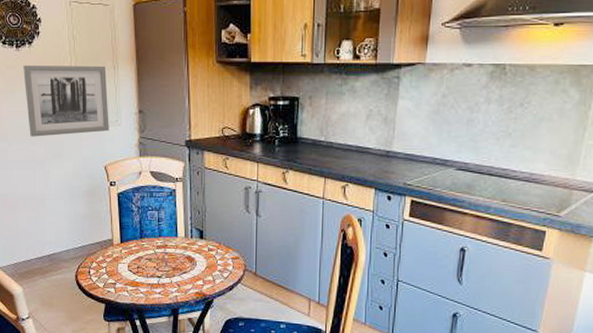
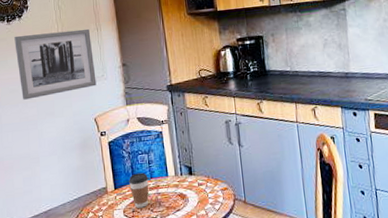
coffee cup: none [136,229,157,265] -> present [129,172,149,208]

